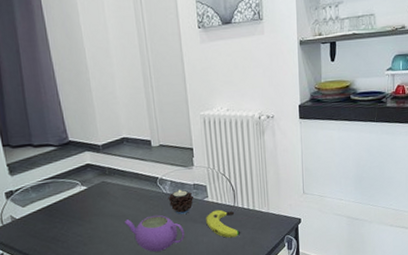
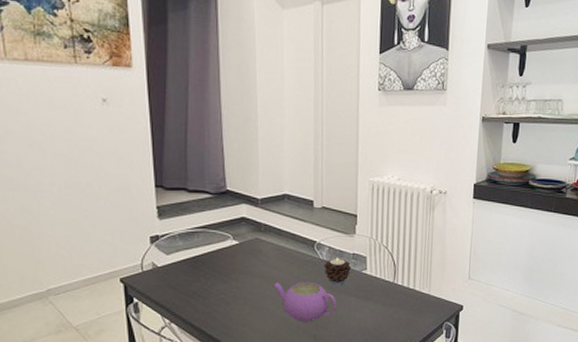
banana: present [206,209,241,238] -> none [361,284,397,317]

